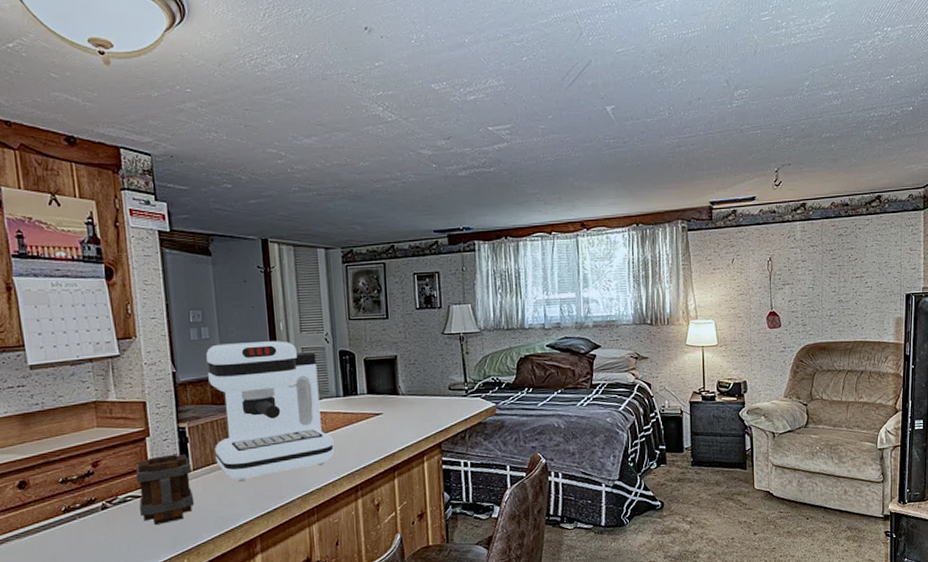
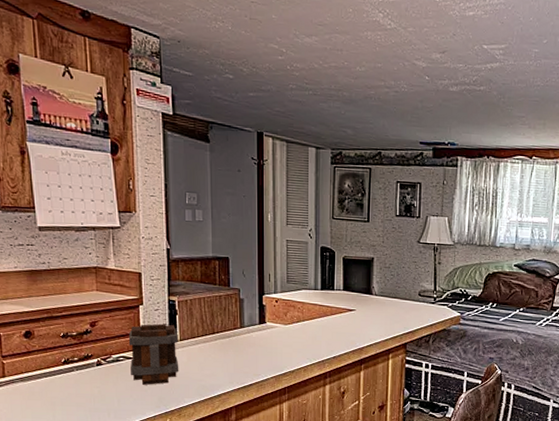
coffee maker: present [206,341,334,481] -> none [199,227,308,355]

